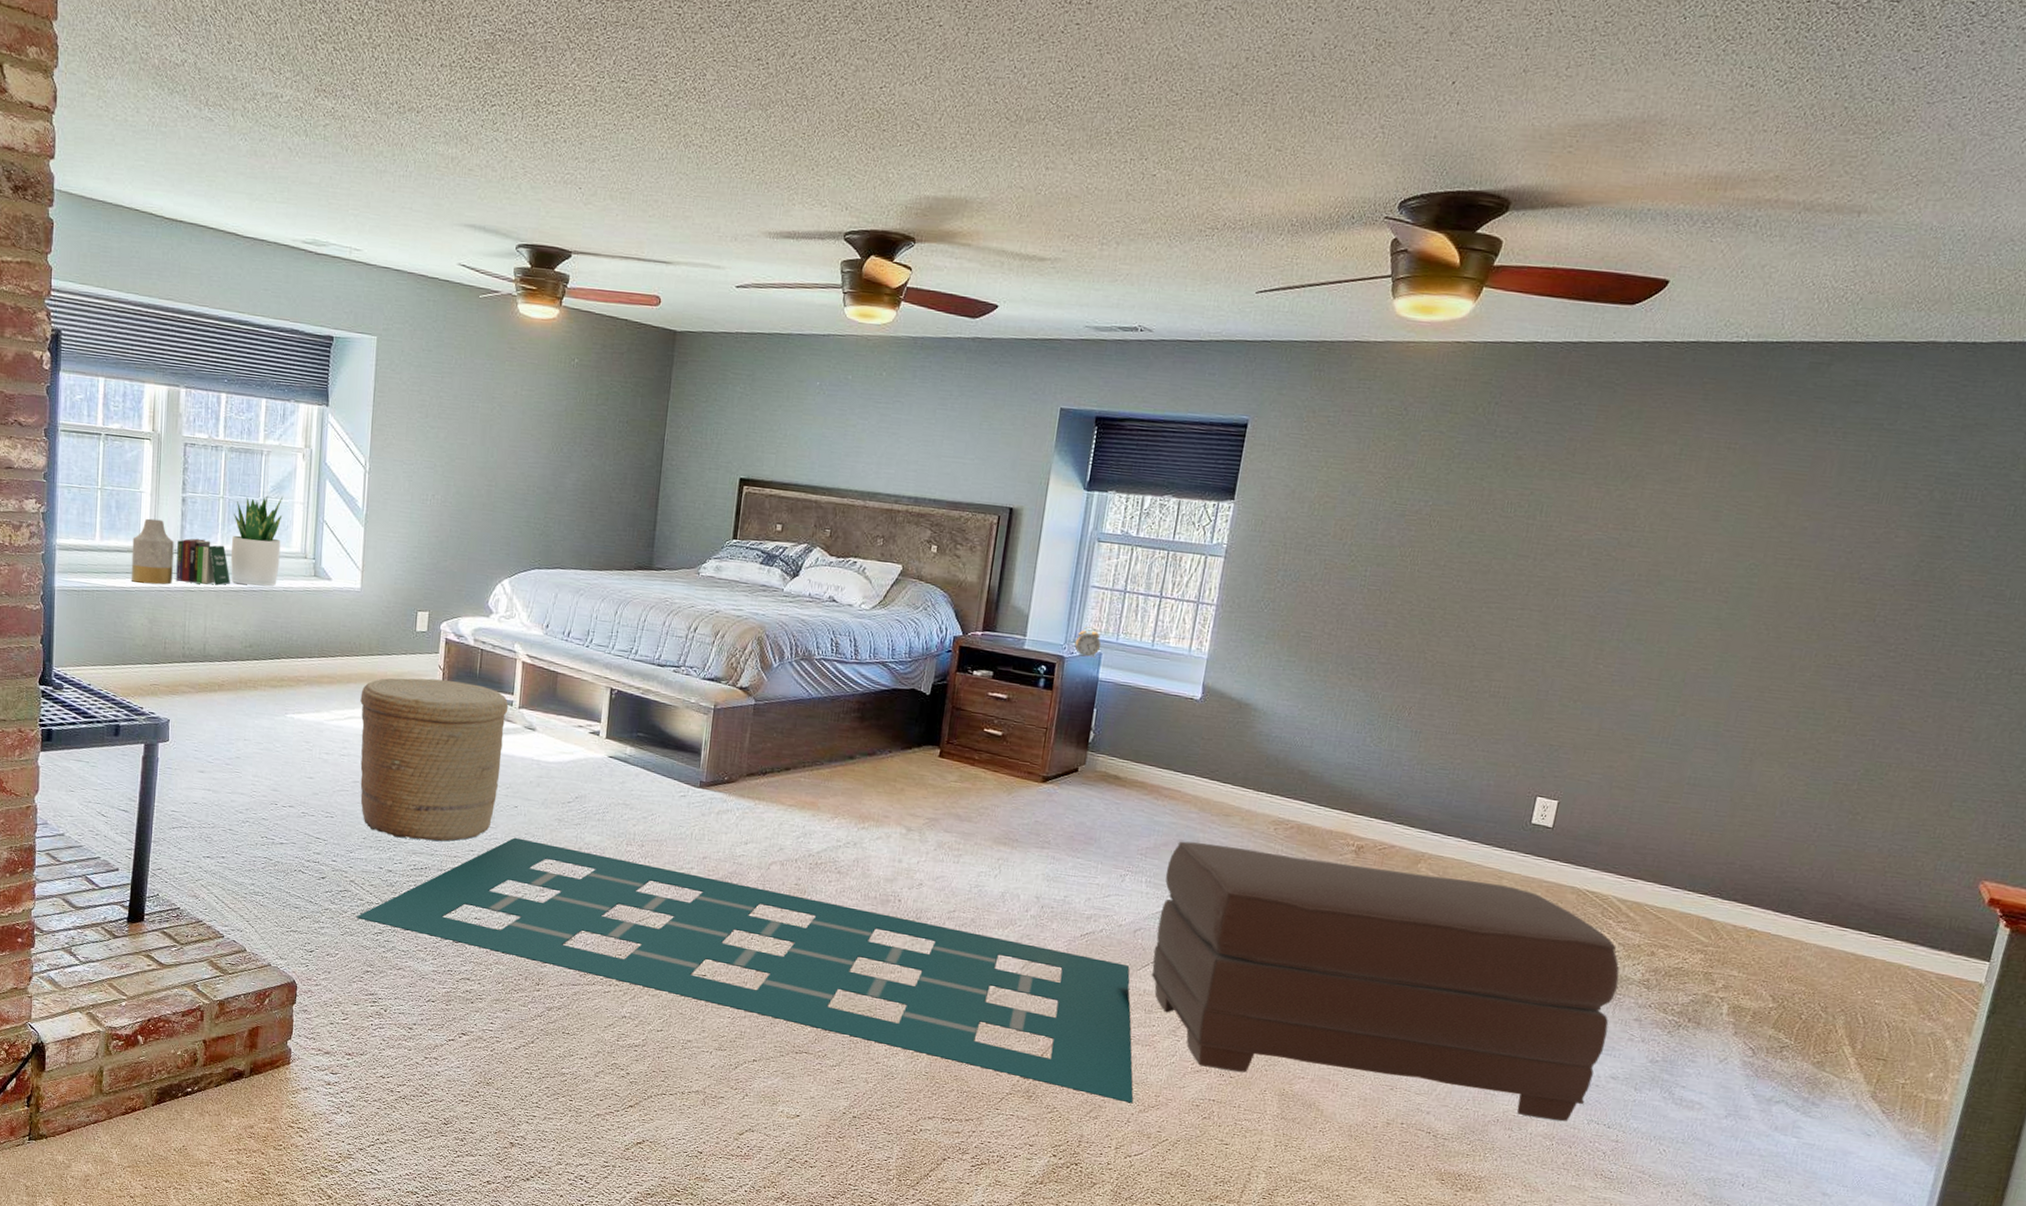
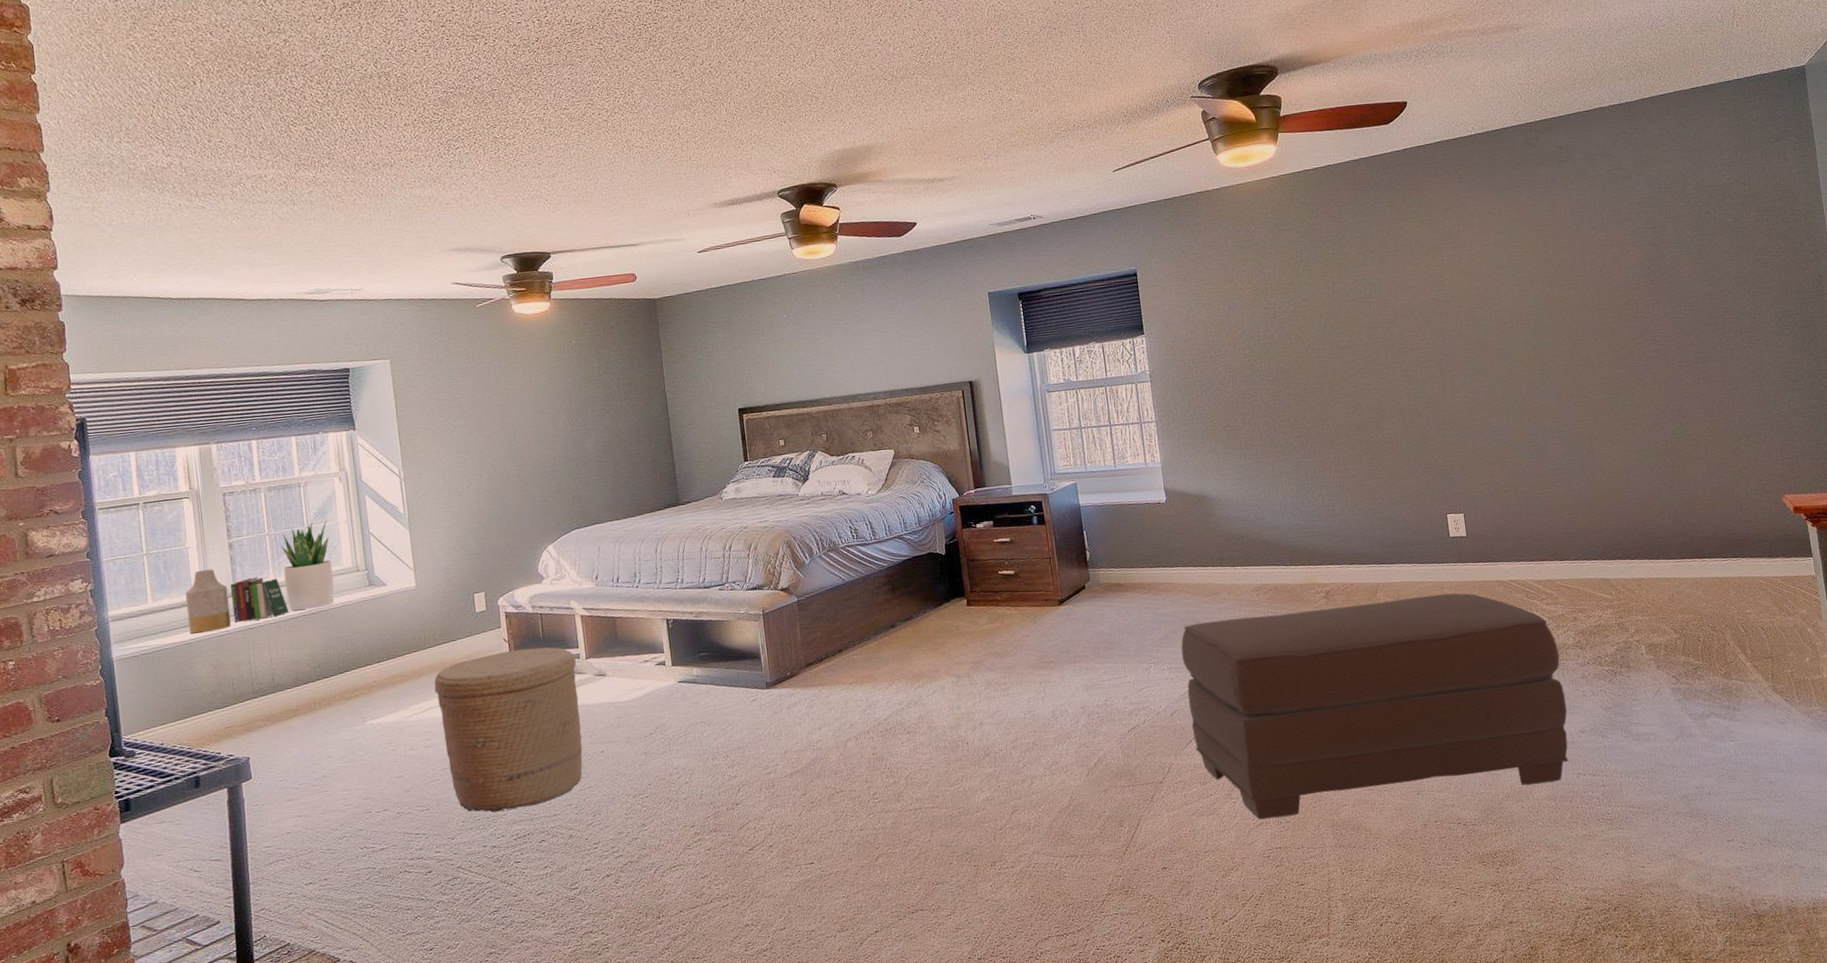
area rug: present [356,837,1134,1103] -> none [470,746,1214,903]
alarm clock: present [1074,626,1101,658] -> none [1052,463,1075,490]

